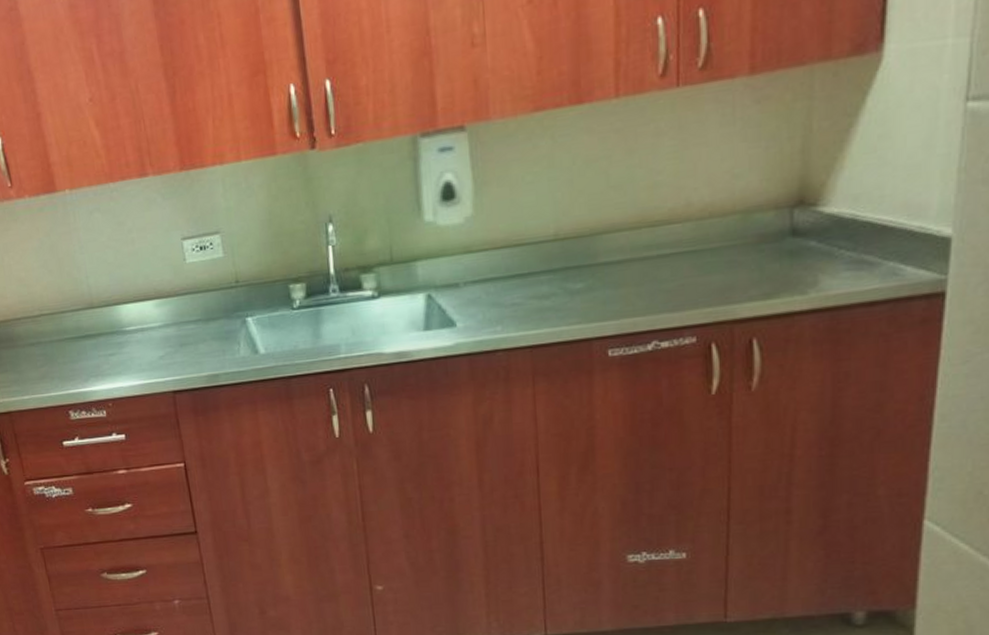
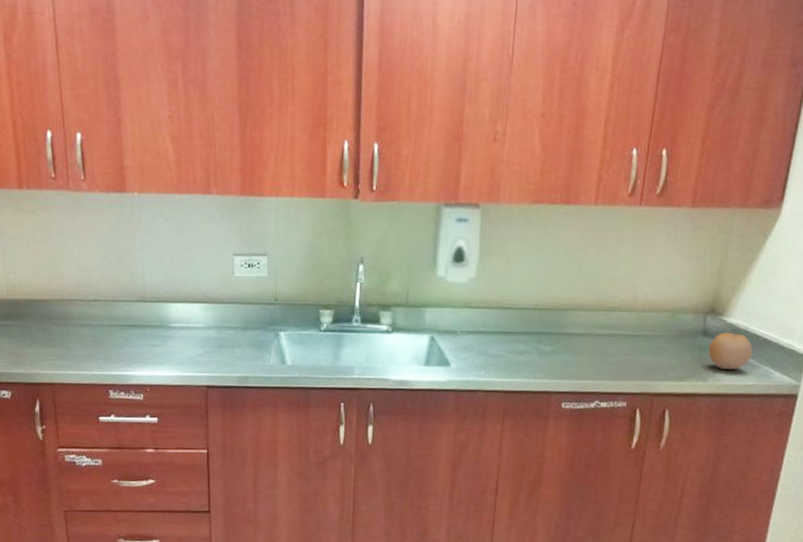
fruit: none [803,225,867,275] -> present [708,332,753,370]

